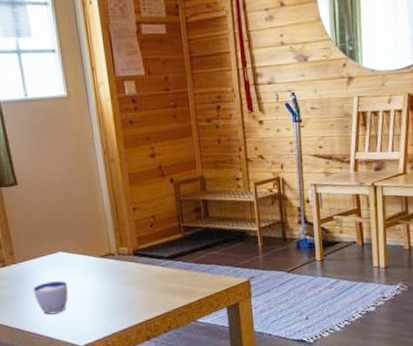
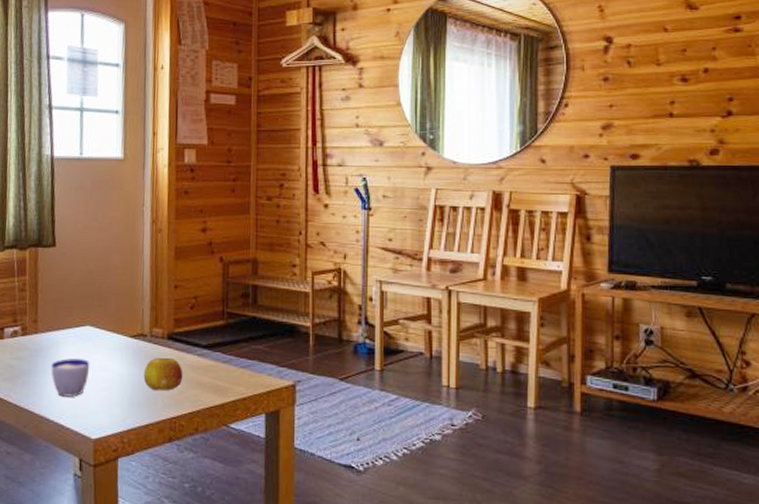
fruit: none [116,270,152,299] -> present [143,357,183,391]

